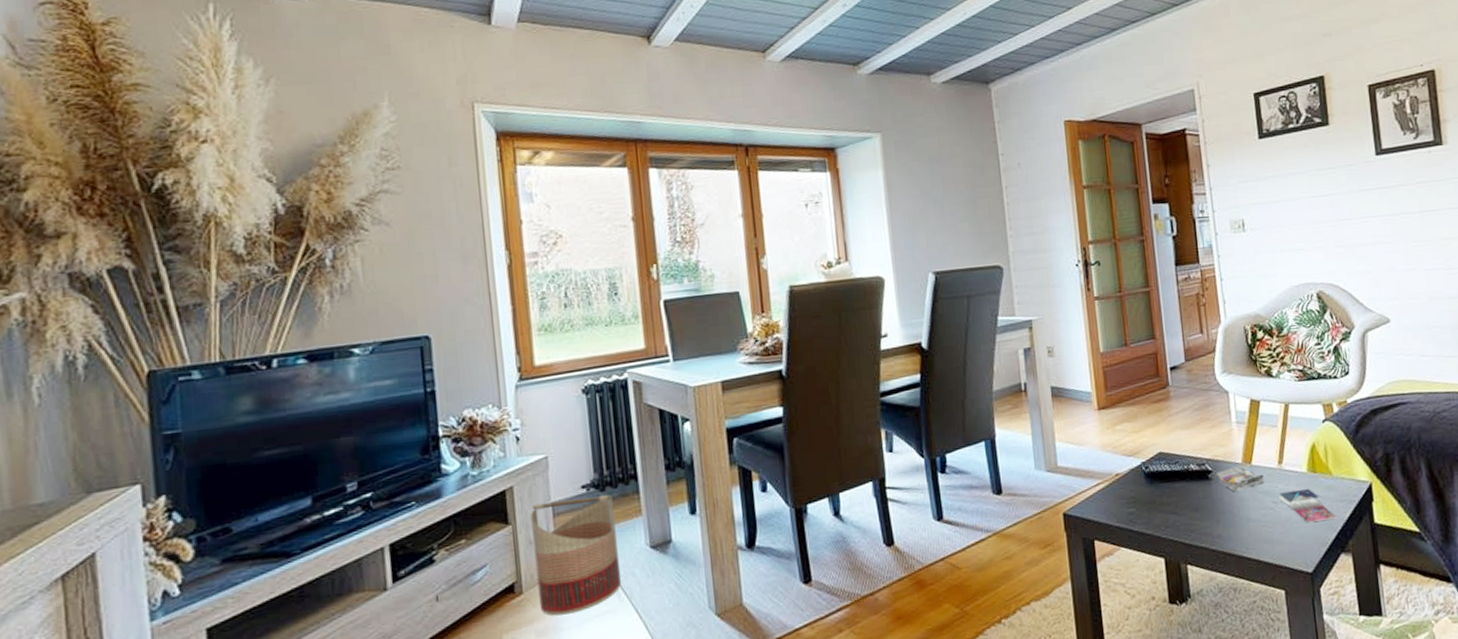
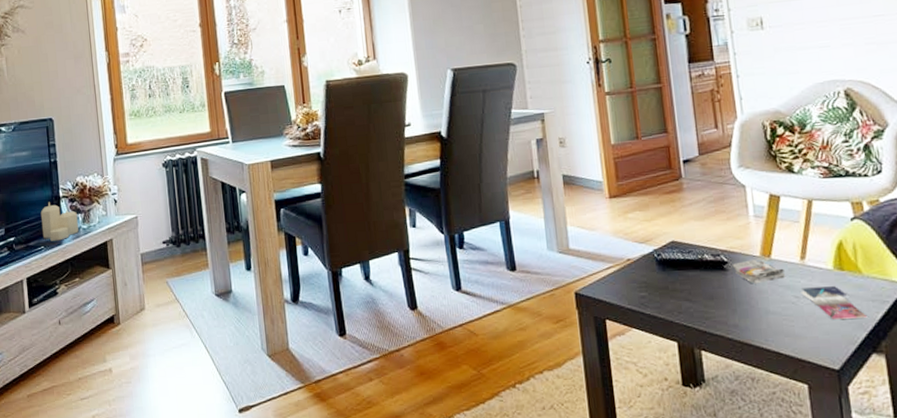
candle: none [410,443,466,495] -> present [40,201,79,241]
basket: present [531,495,621,616] -> none [125,250,193,344]

